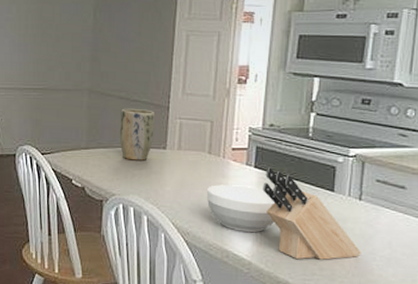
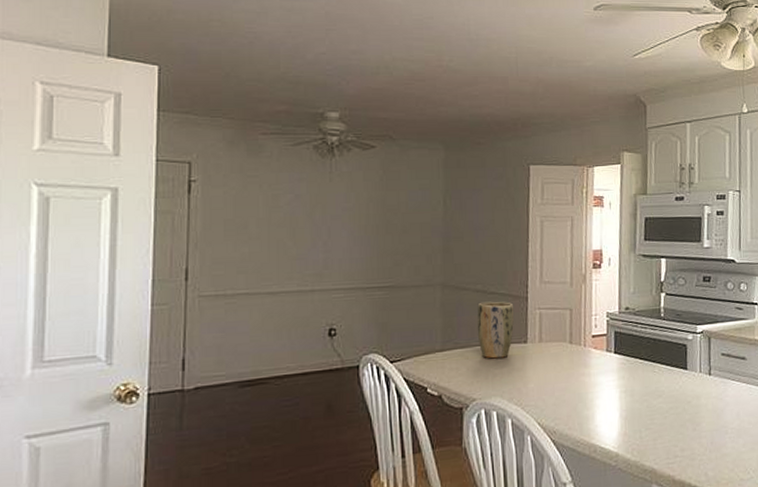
bowl: present [206,185,274,233] -> none [570,373,637,423]
knife block: present [263,167,361,260] -> none [623,351,715,444]

